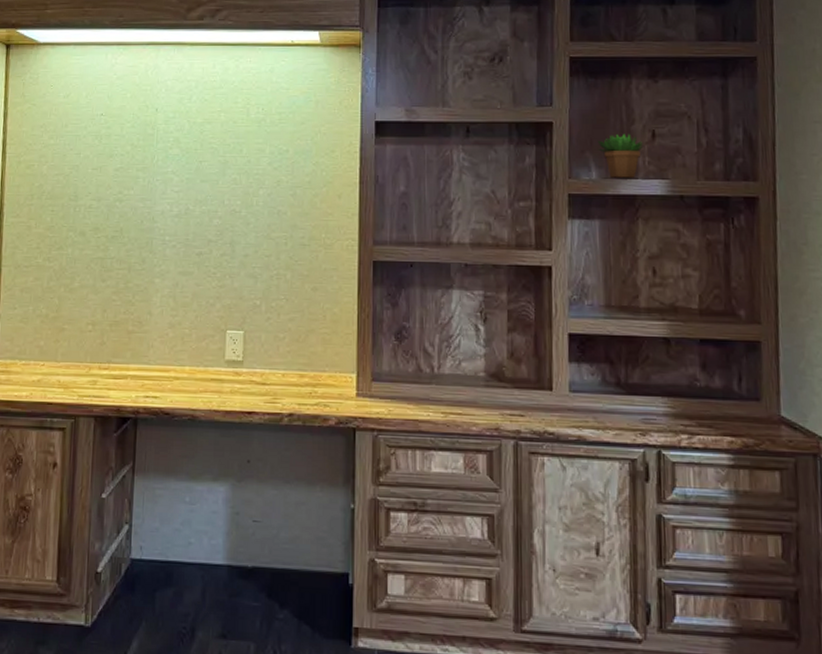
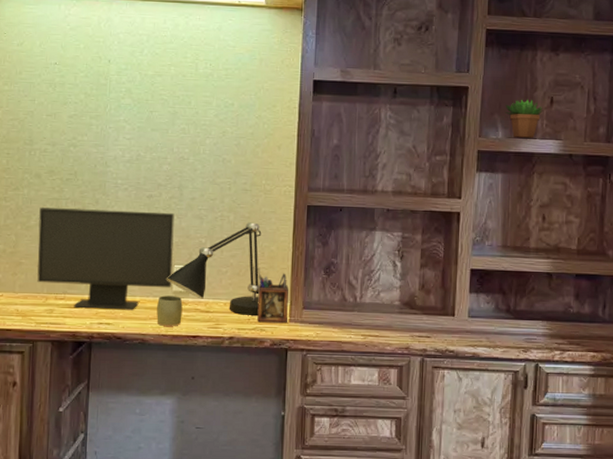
computer monitor: none [80,268,226,382] -> present [37,207,175,310]
mug: none [207,365,236,401] -> present [156,295,183,326]
desk lamp: none [218,281,323,388] -> present [167,222,262,315]
desk organizer: none [320,339,356,397] -> present [257,273,290,322]

